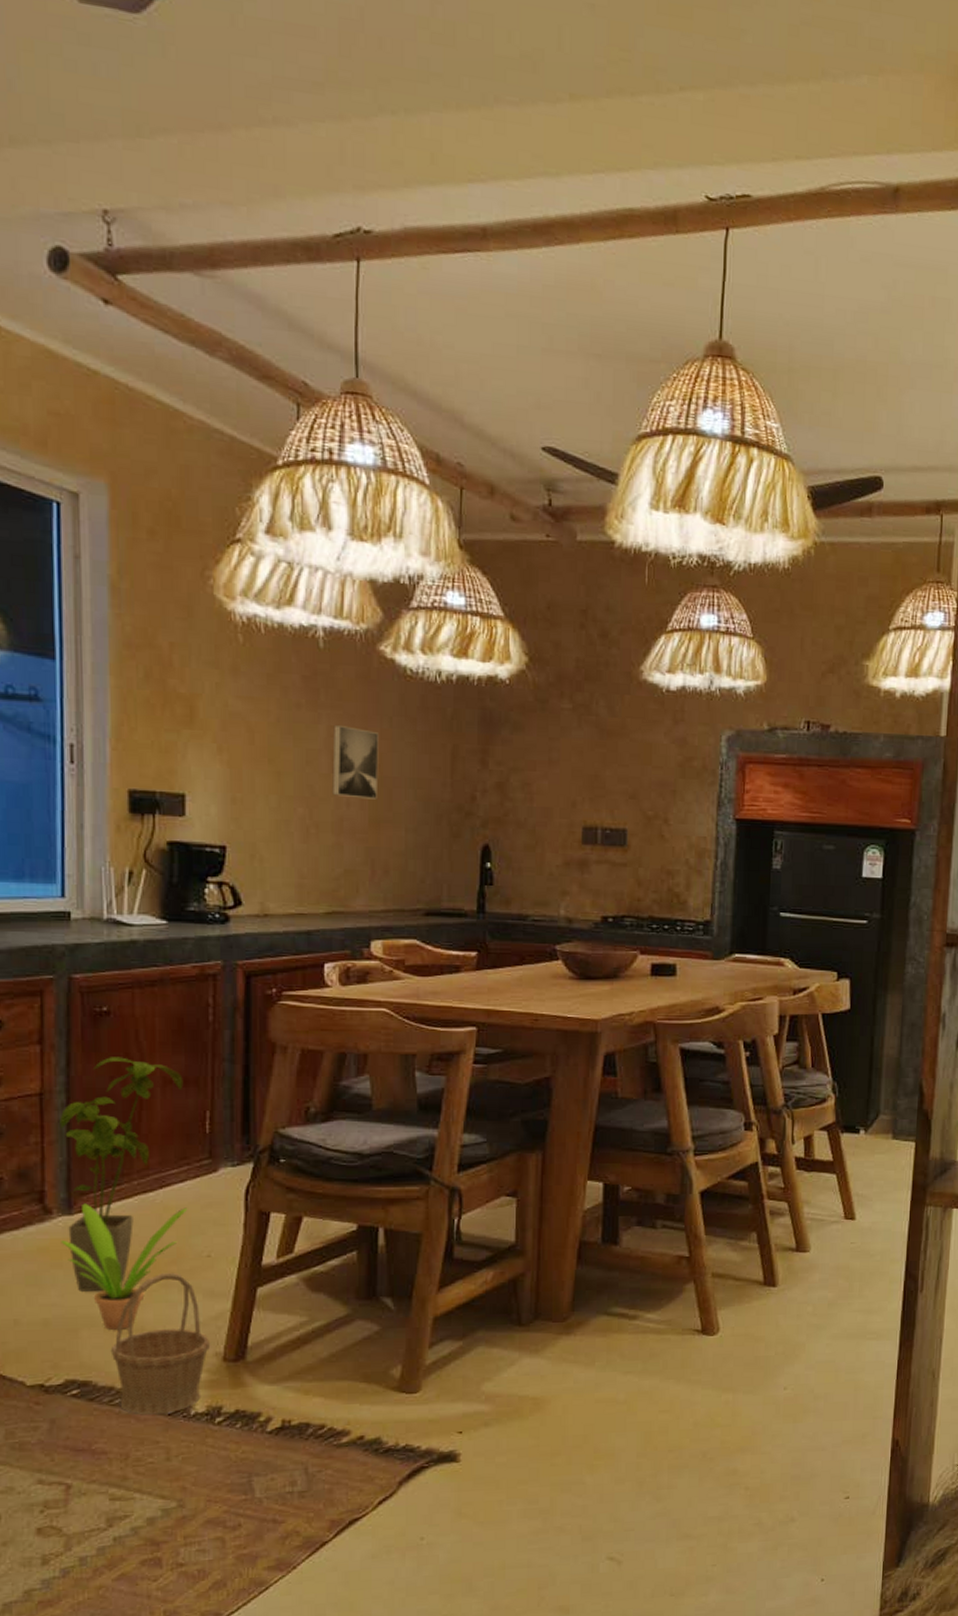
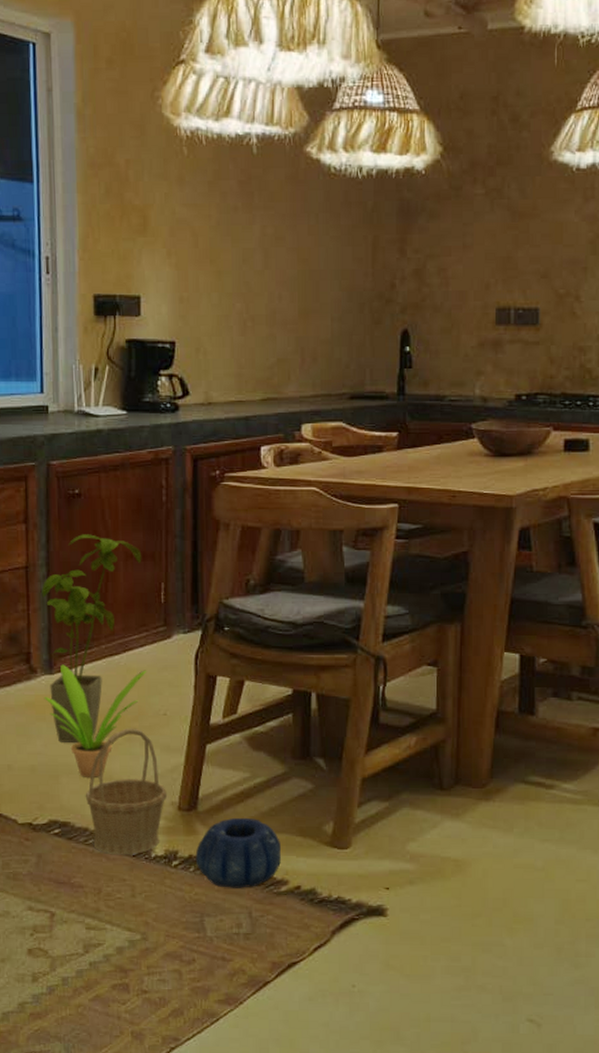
decorative bowl: none [243,1365,342,1443] -> present [195,817,281,888]
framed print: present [332,725,379,799] -> none [266,225,307,292]

